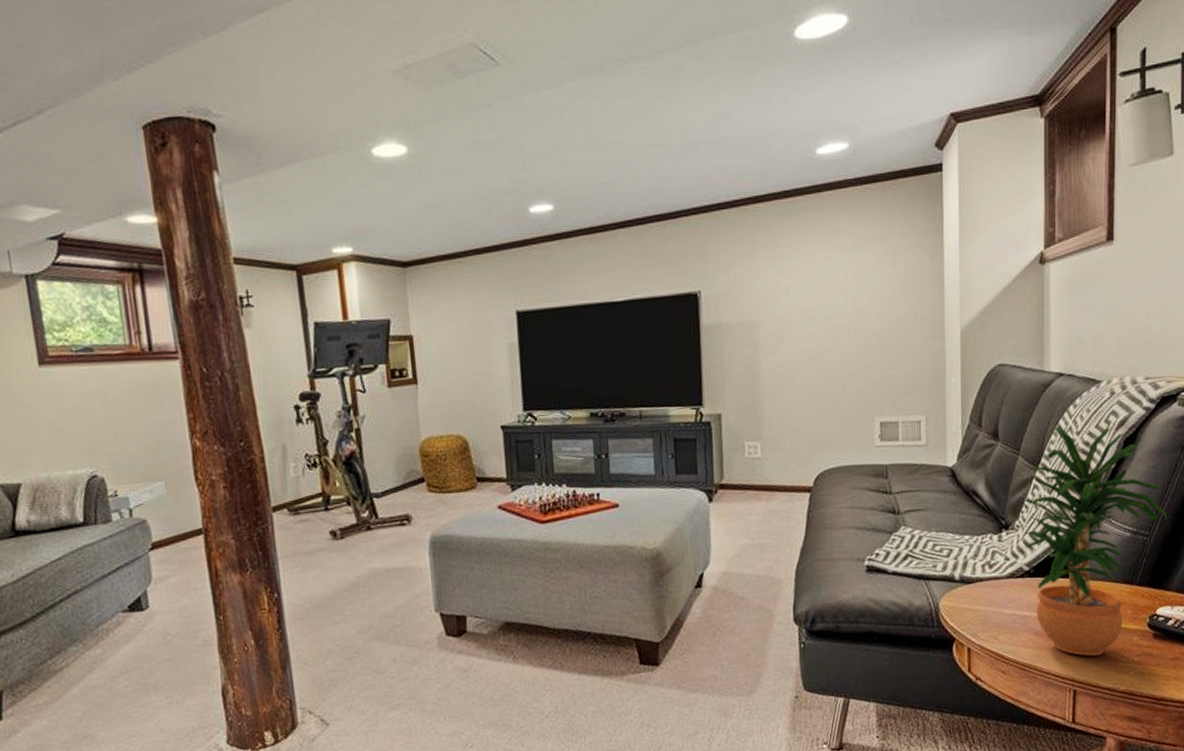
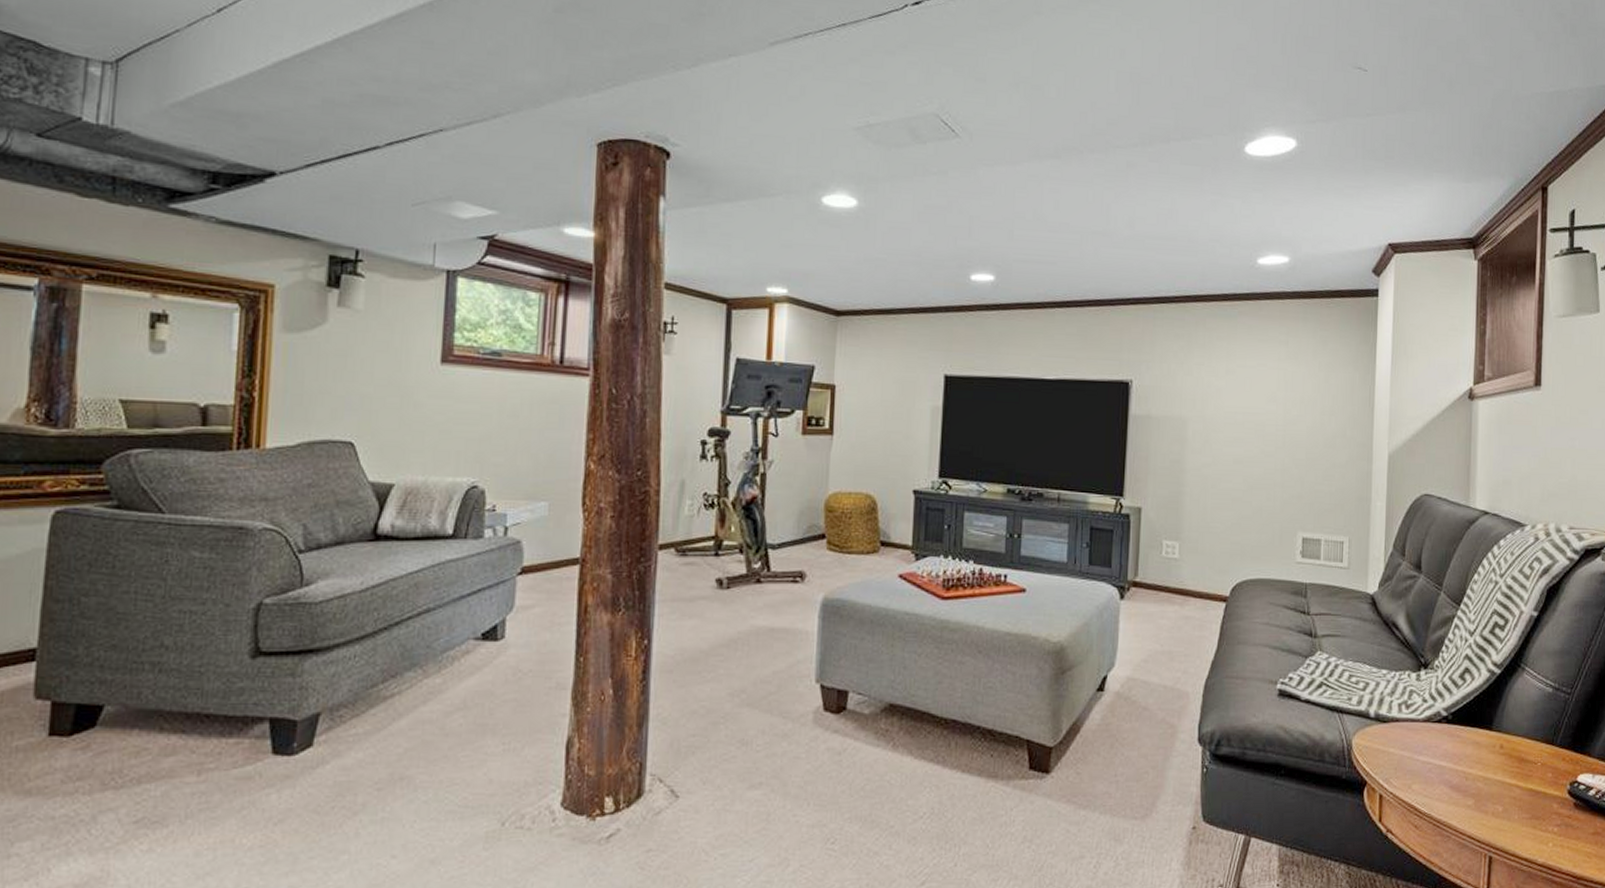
potted plant: present [1022,425,1168,657] -> none [1442,564,1590,820]

